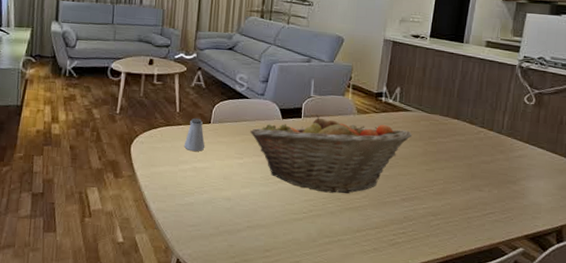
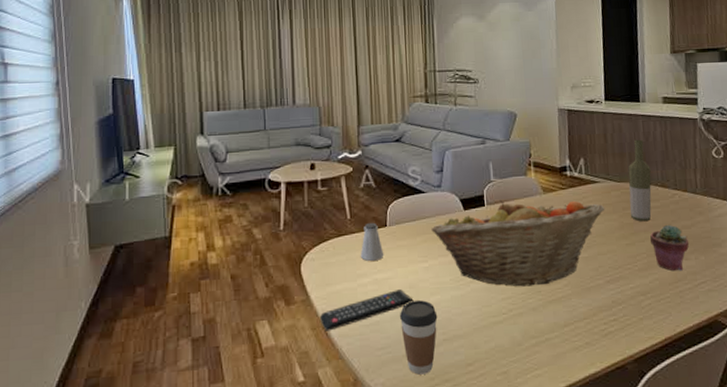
remote control: none [142,179,226,205] -> present [320,289,414,331]
coffee cup: none [211,190,245,253] -> present [400,300,438,375]
bottle: none [434,77,462,152] -> present [628,139,652,222]
potted succulent: none [449,157,486,200] -> present [649,224,689,272]

